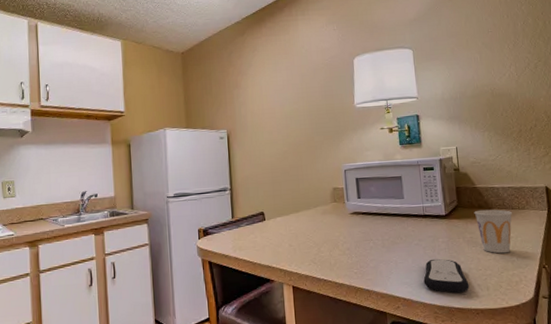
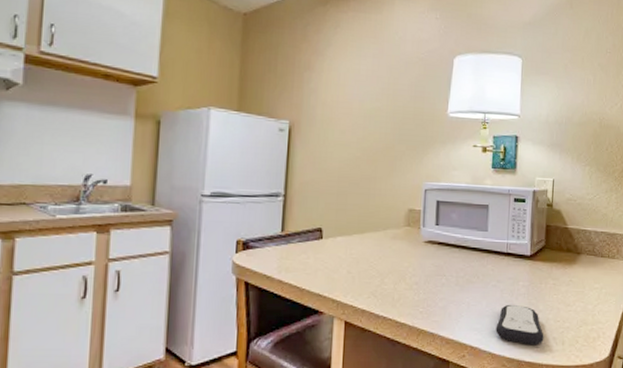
cup: present [474,209,512,254] -> none [561,253,601,305]

